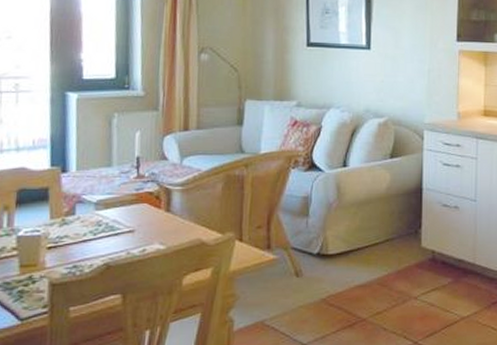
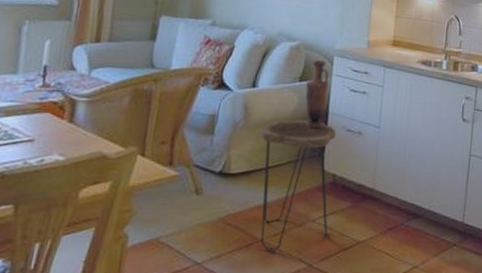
side table: none [355,197,431,329] -> present [260,119,336,250]
vase: none [397,135,421,205] -> present [305,60,329,129]

